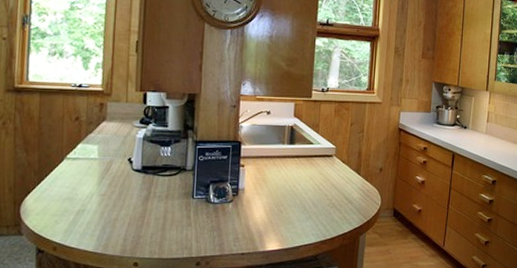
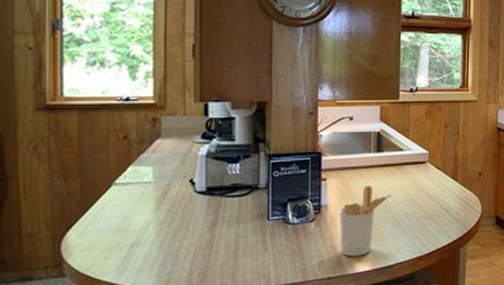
utensil holder: none [254,173,301,236] -> present [339,184,391,257]

